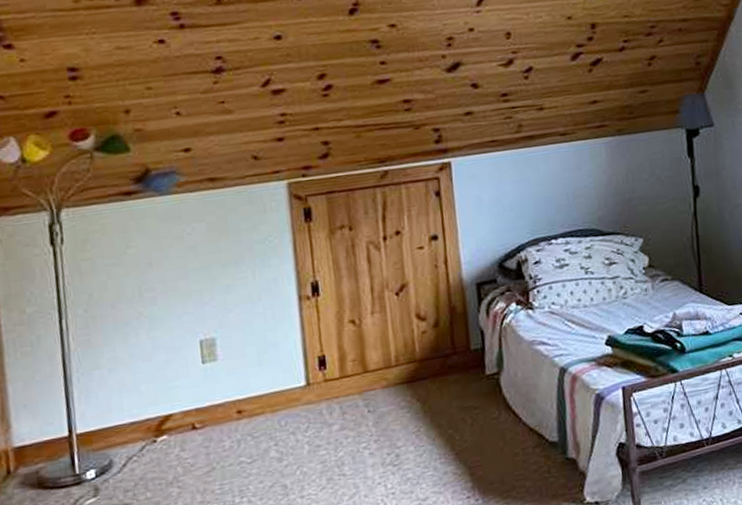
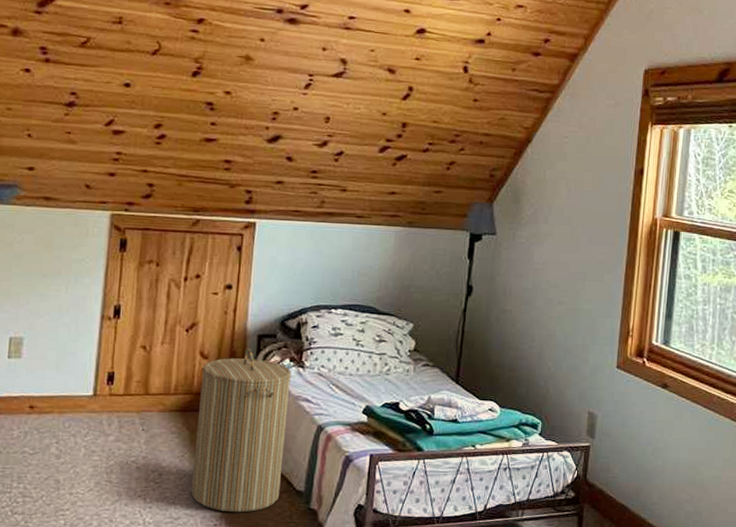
laundry hamper: none [421,299,532,481] -> present [191,347,292,513]

